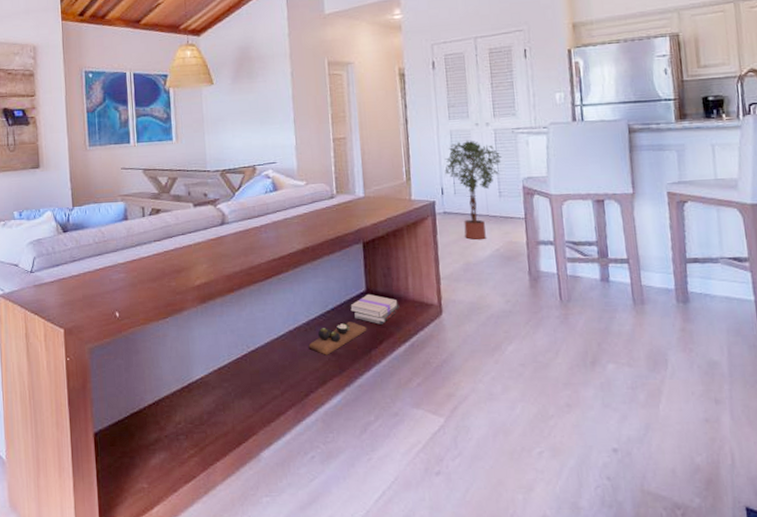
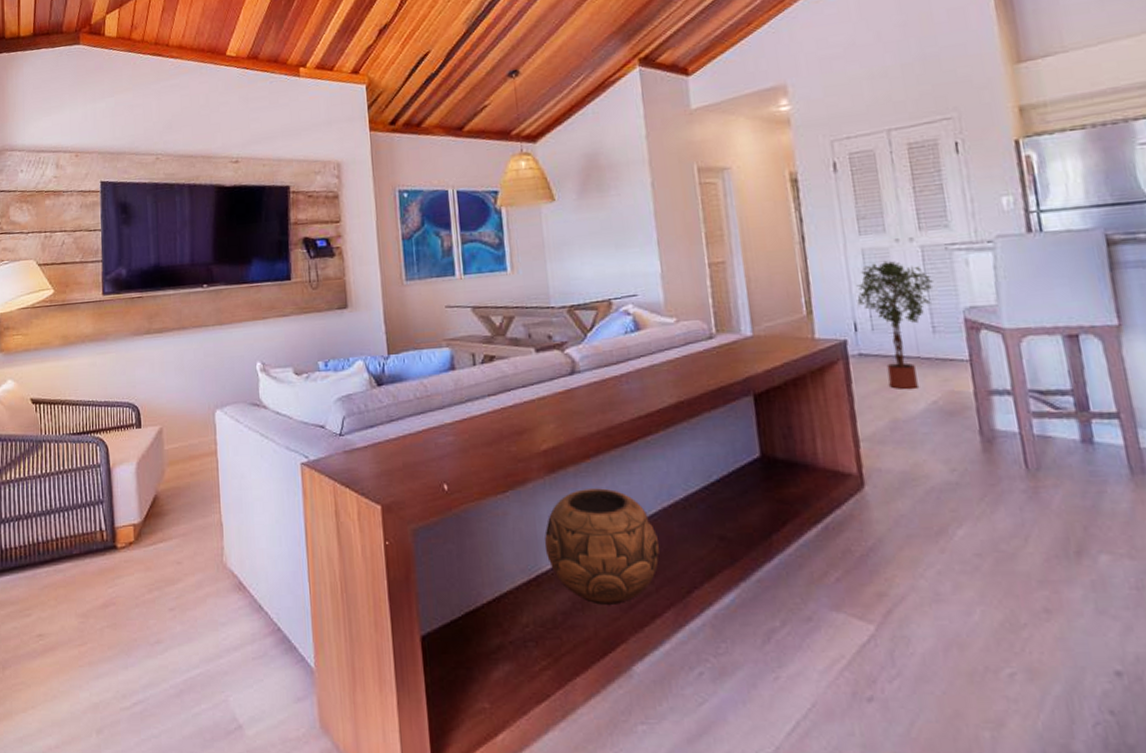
decorative bowl: none [196,315,285,406] -> present [545,488,659,605]
decorative tray: present [308,322,367,355] -> none [688,497,765,540]
books: present [350,293,400,325] -> none [741,460,807,501]

